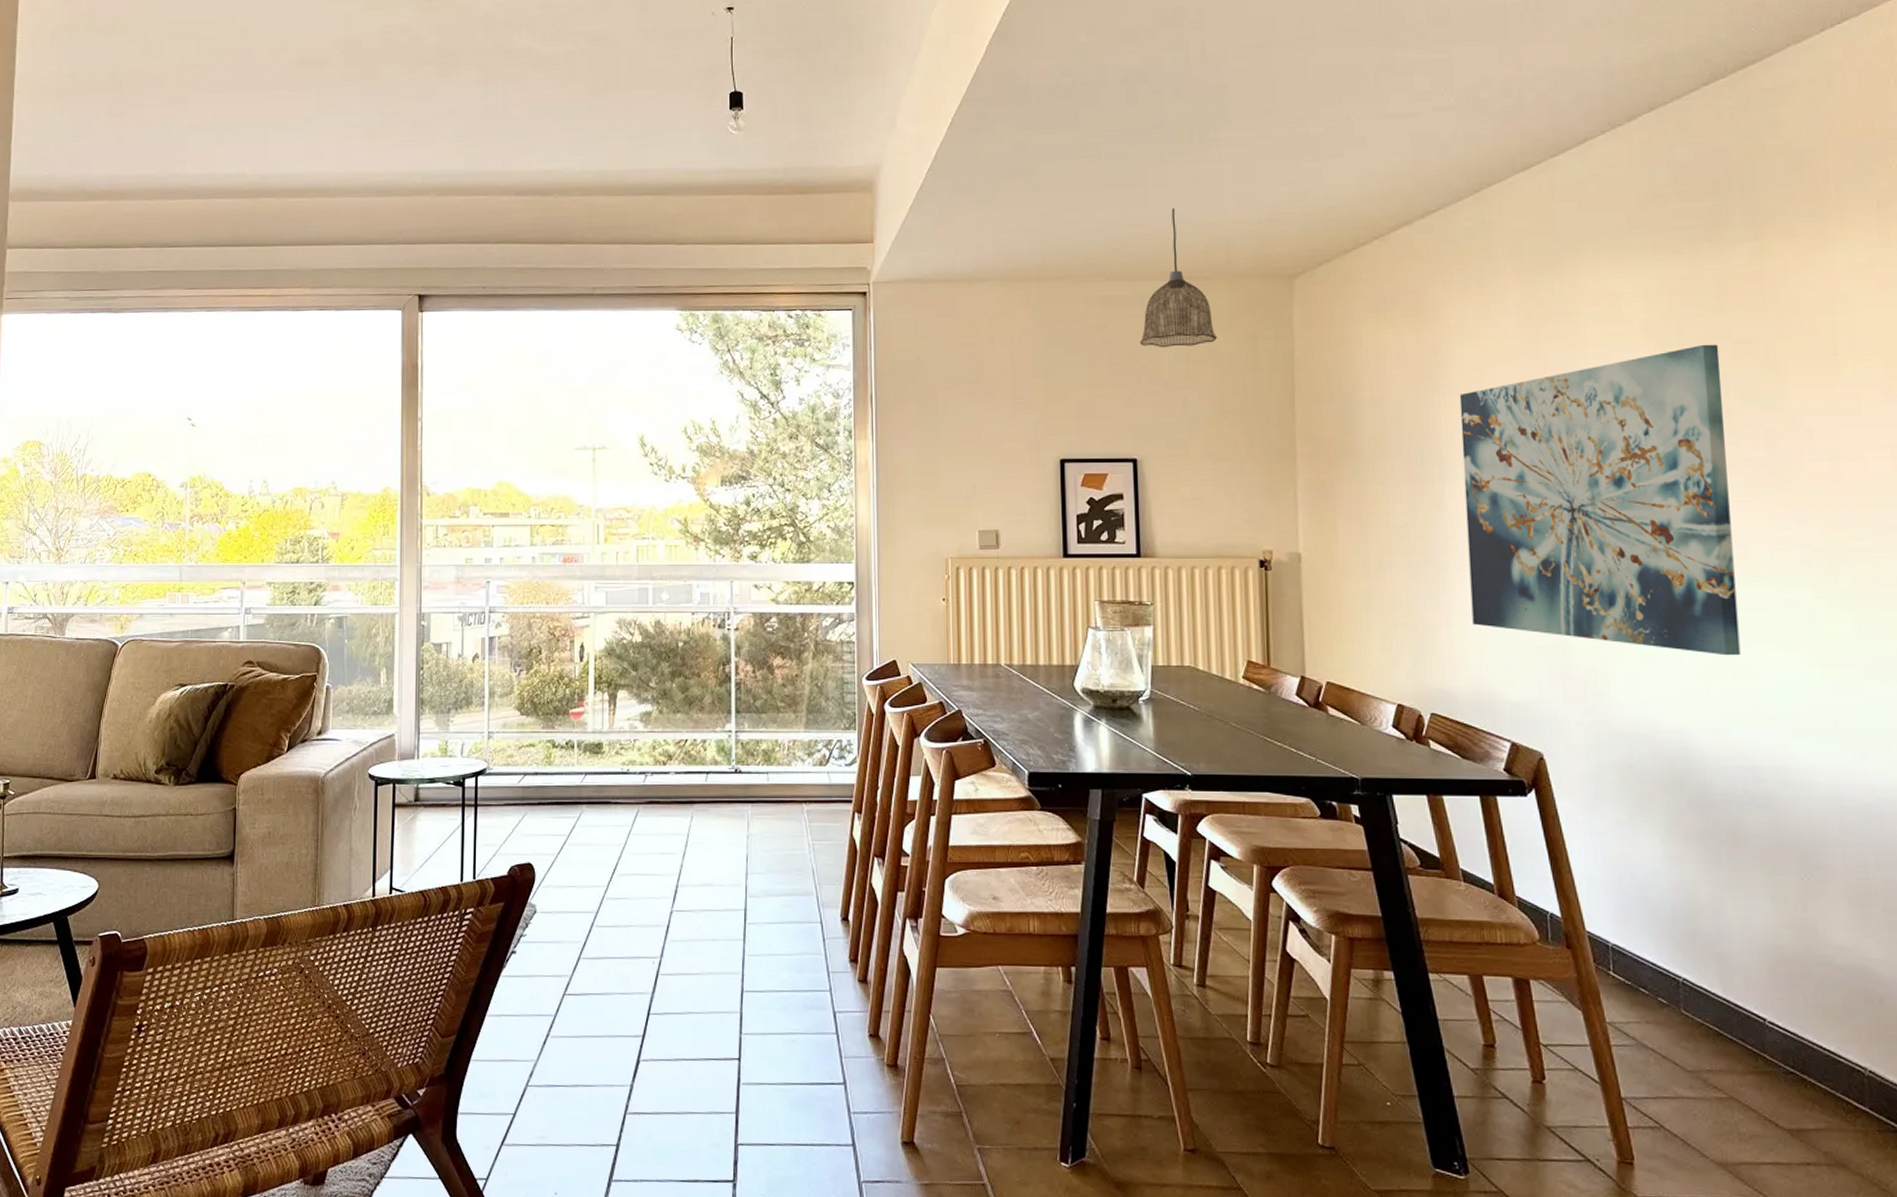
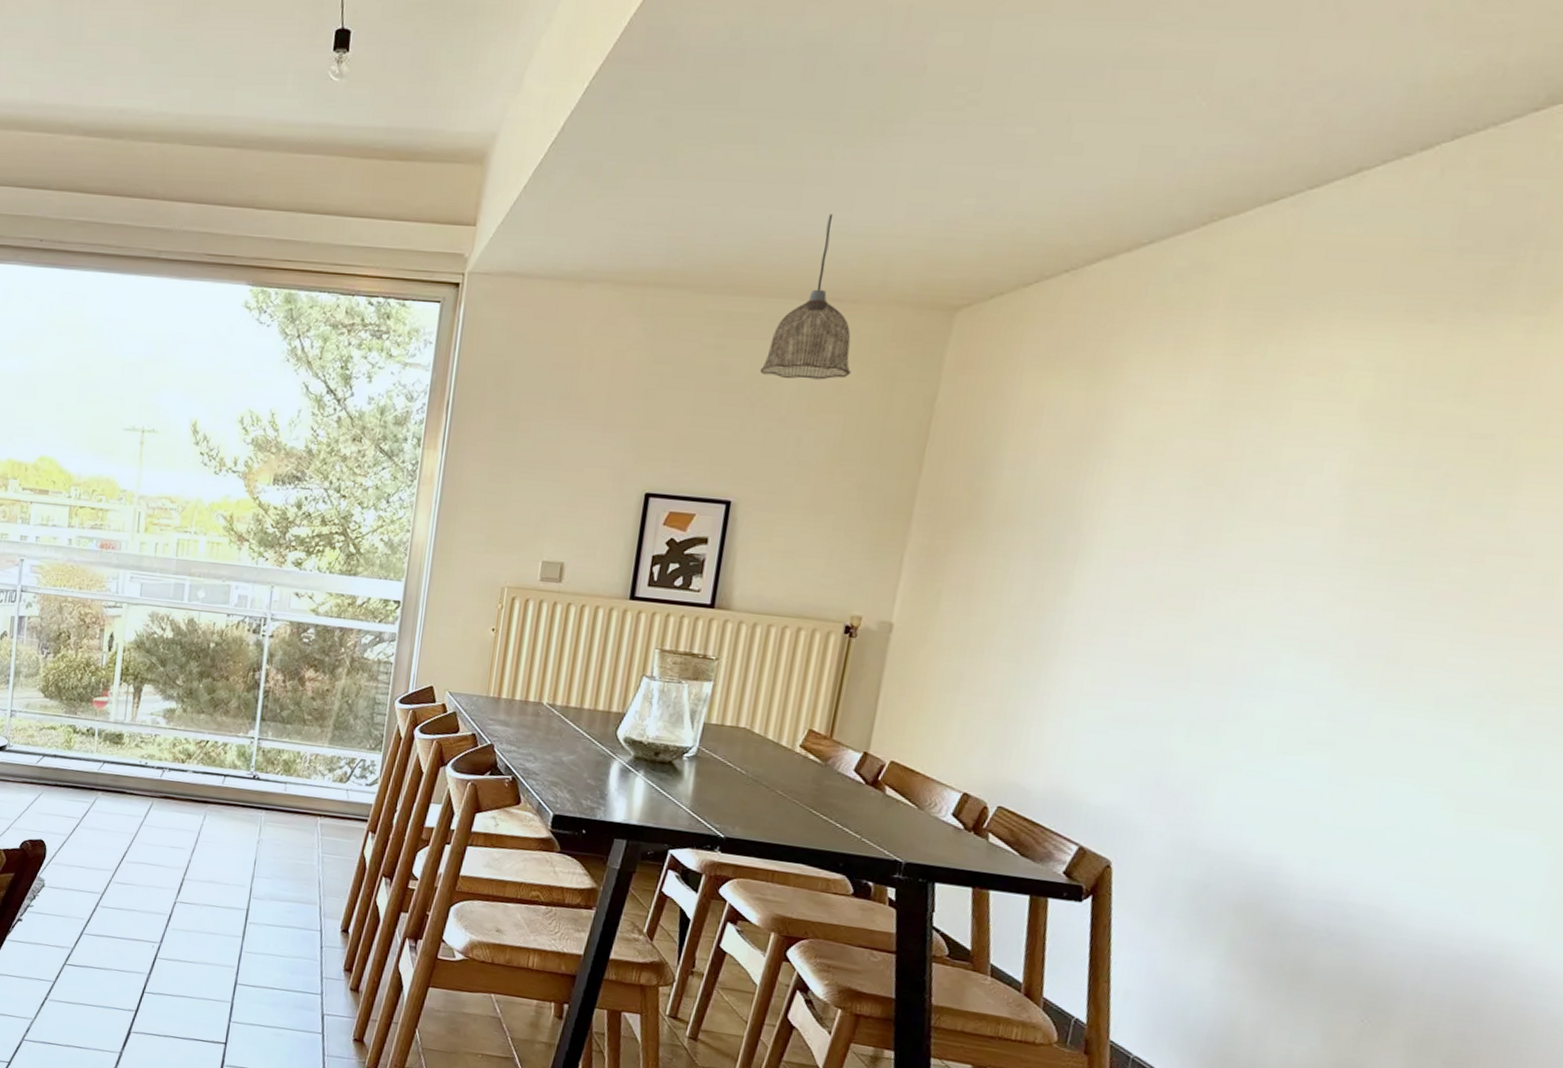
wall art: present [1459,344,1741,656] -> none [1068,434,1450,787]

